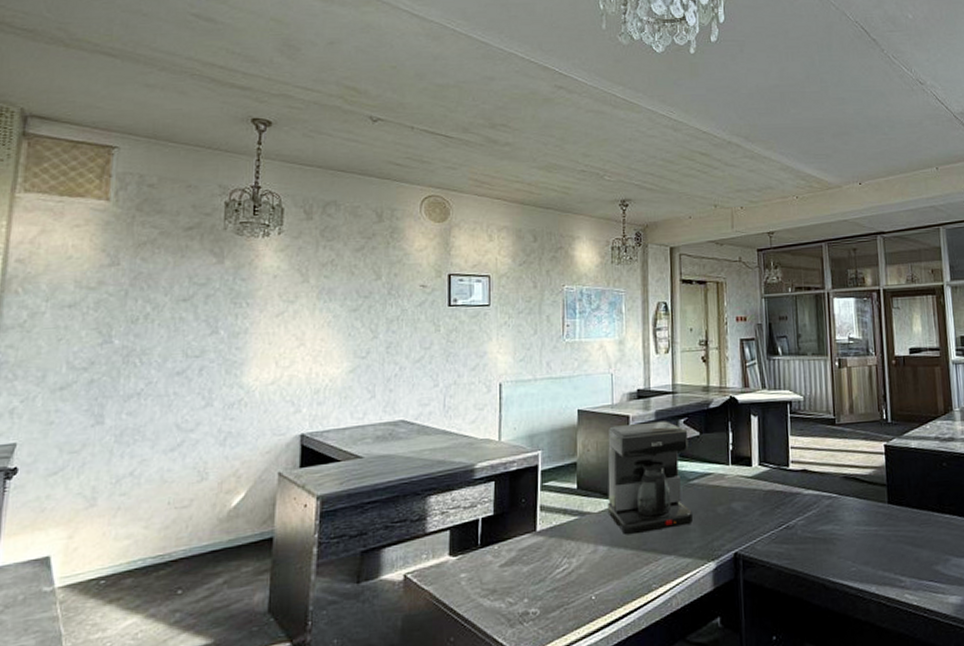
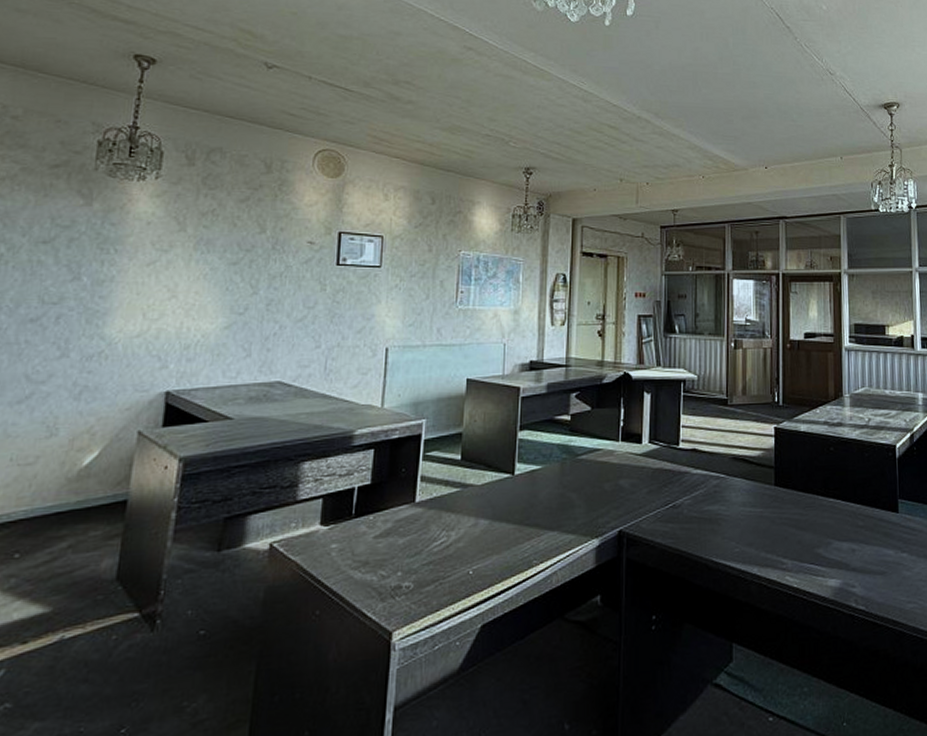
coffee maker: present [607,421,694,536] -> none [491,394,580,510]

